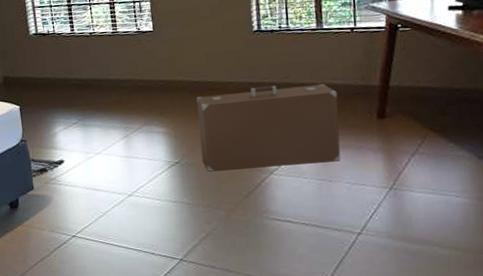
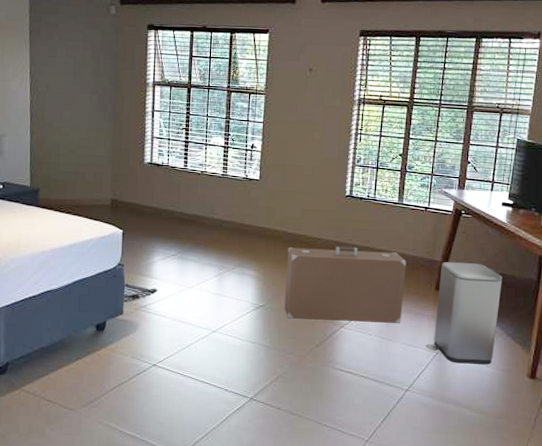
pedal bin: none [375,81,463,197] -> present [426,261,502,365]

